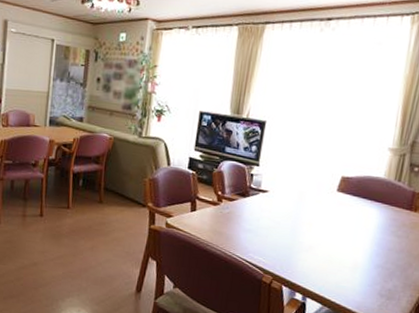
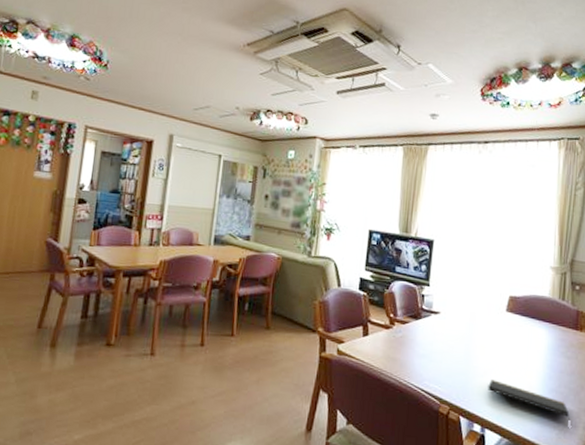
notepad: none [312,254,394,294] -> present [488,380,570,420]

